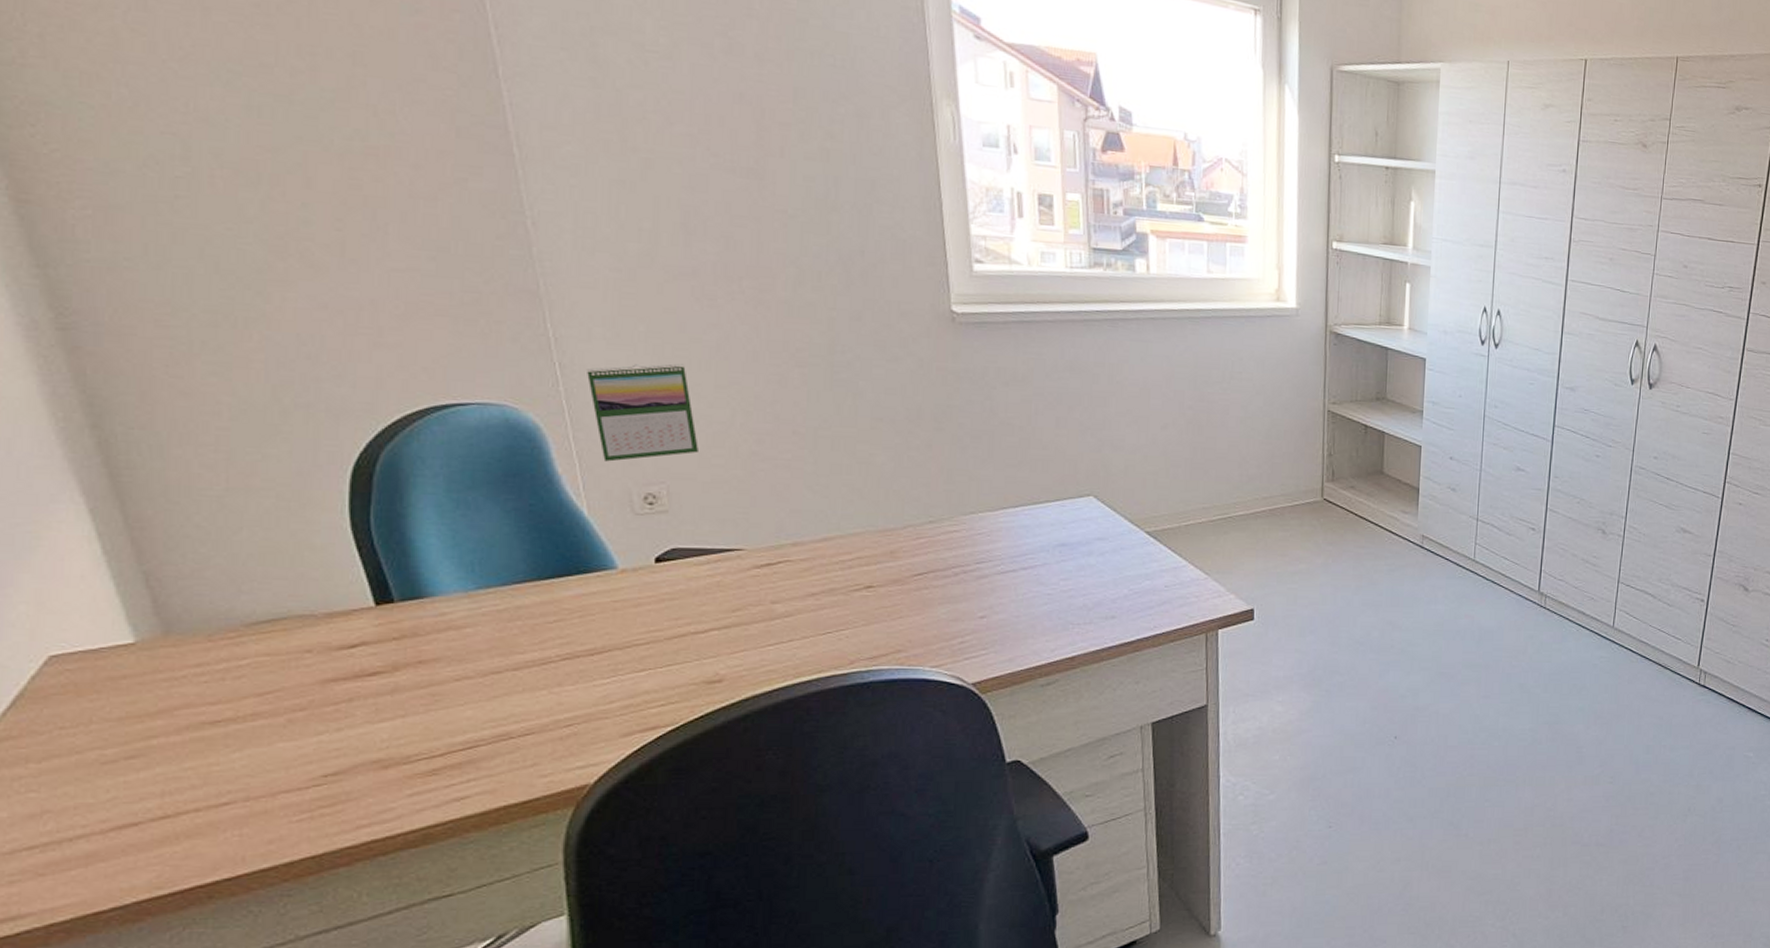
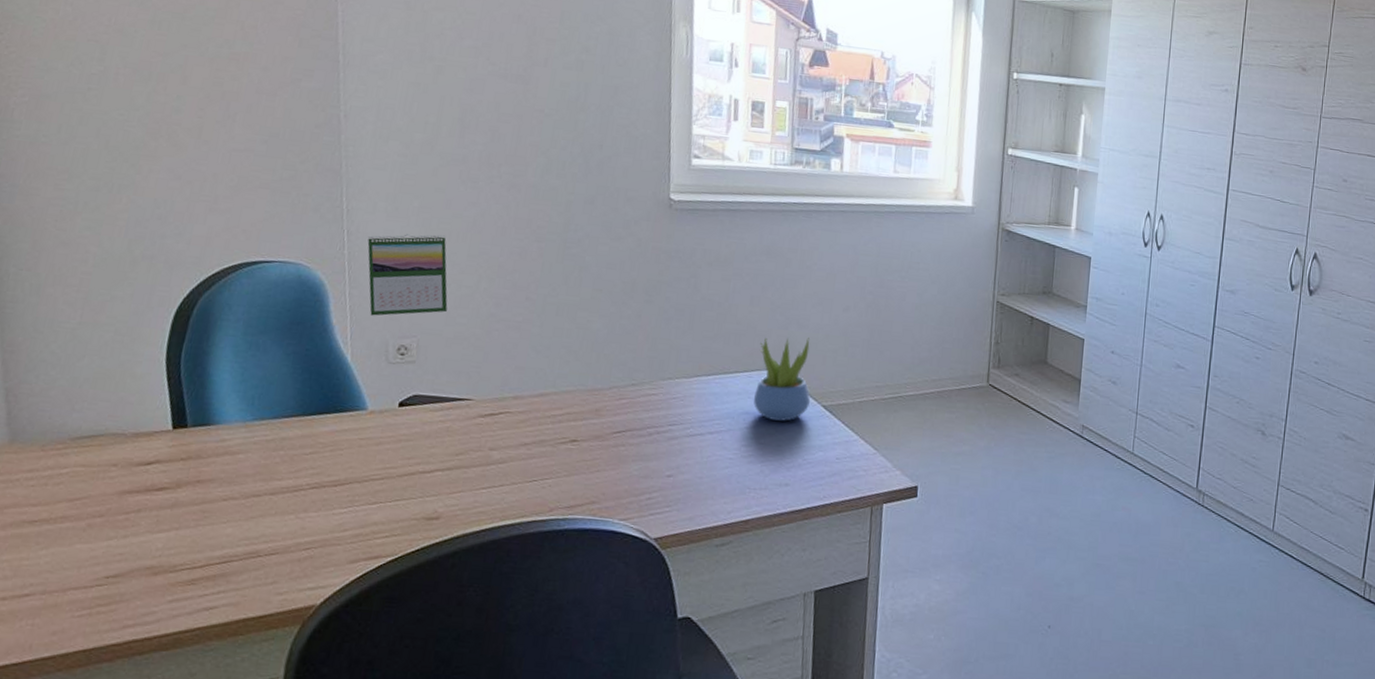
succulent plant: none [1068,460,1132,551] -> present [753,337,810,422]

